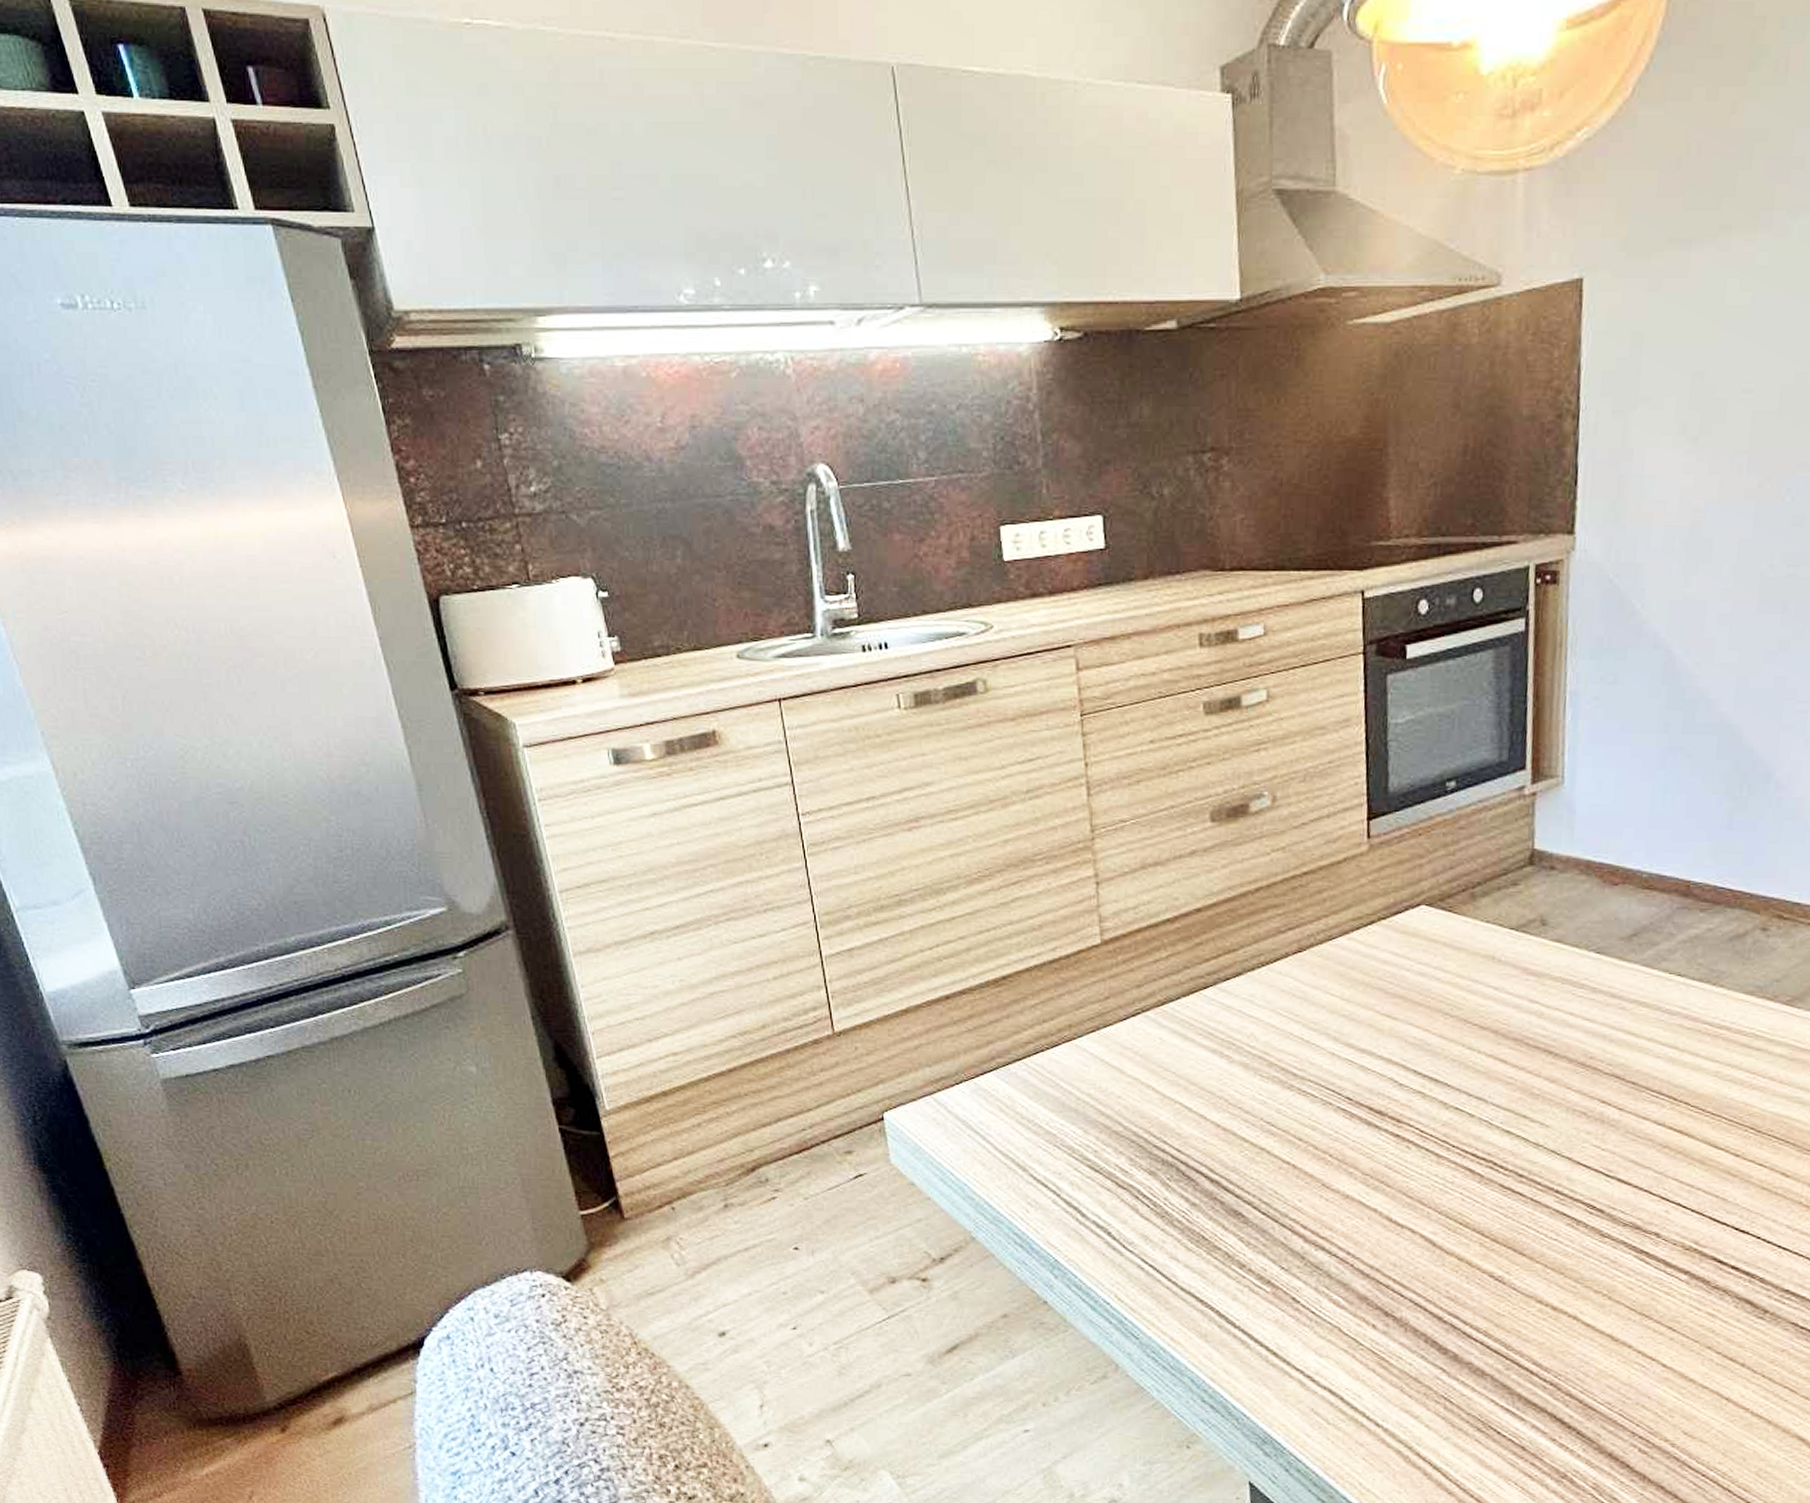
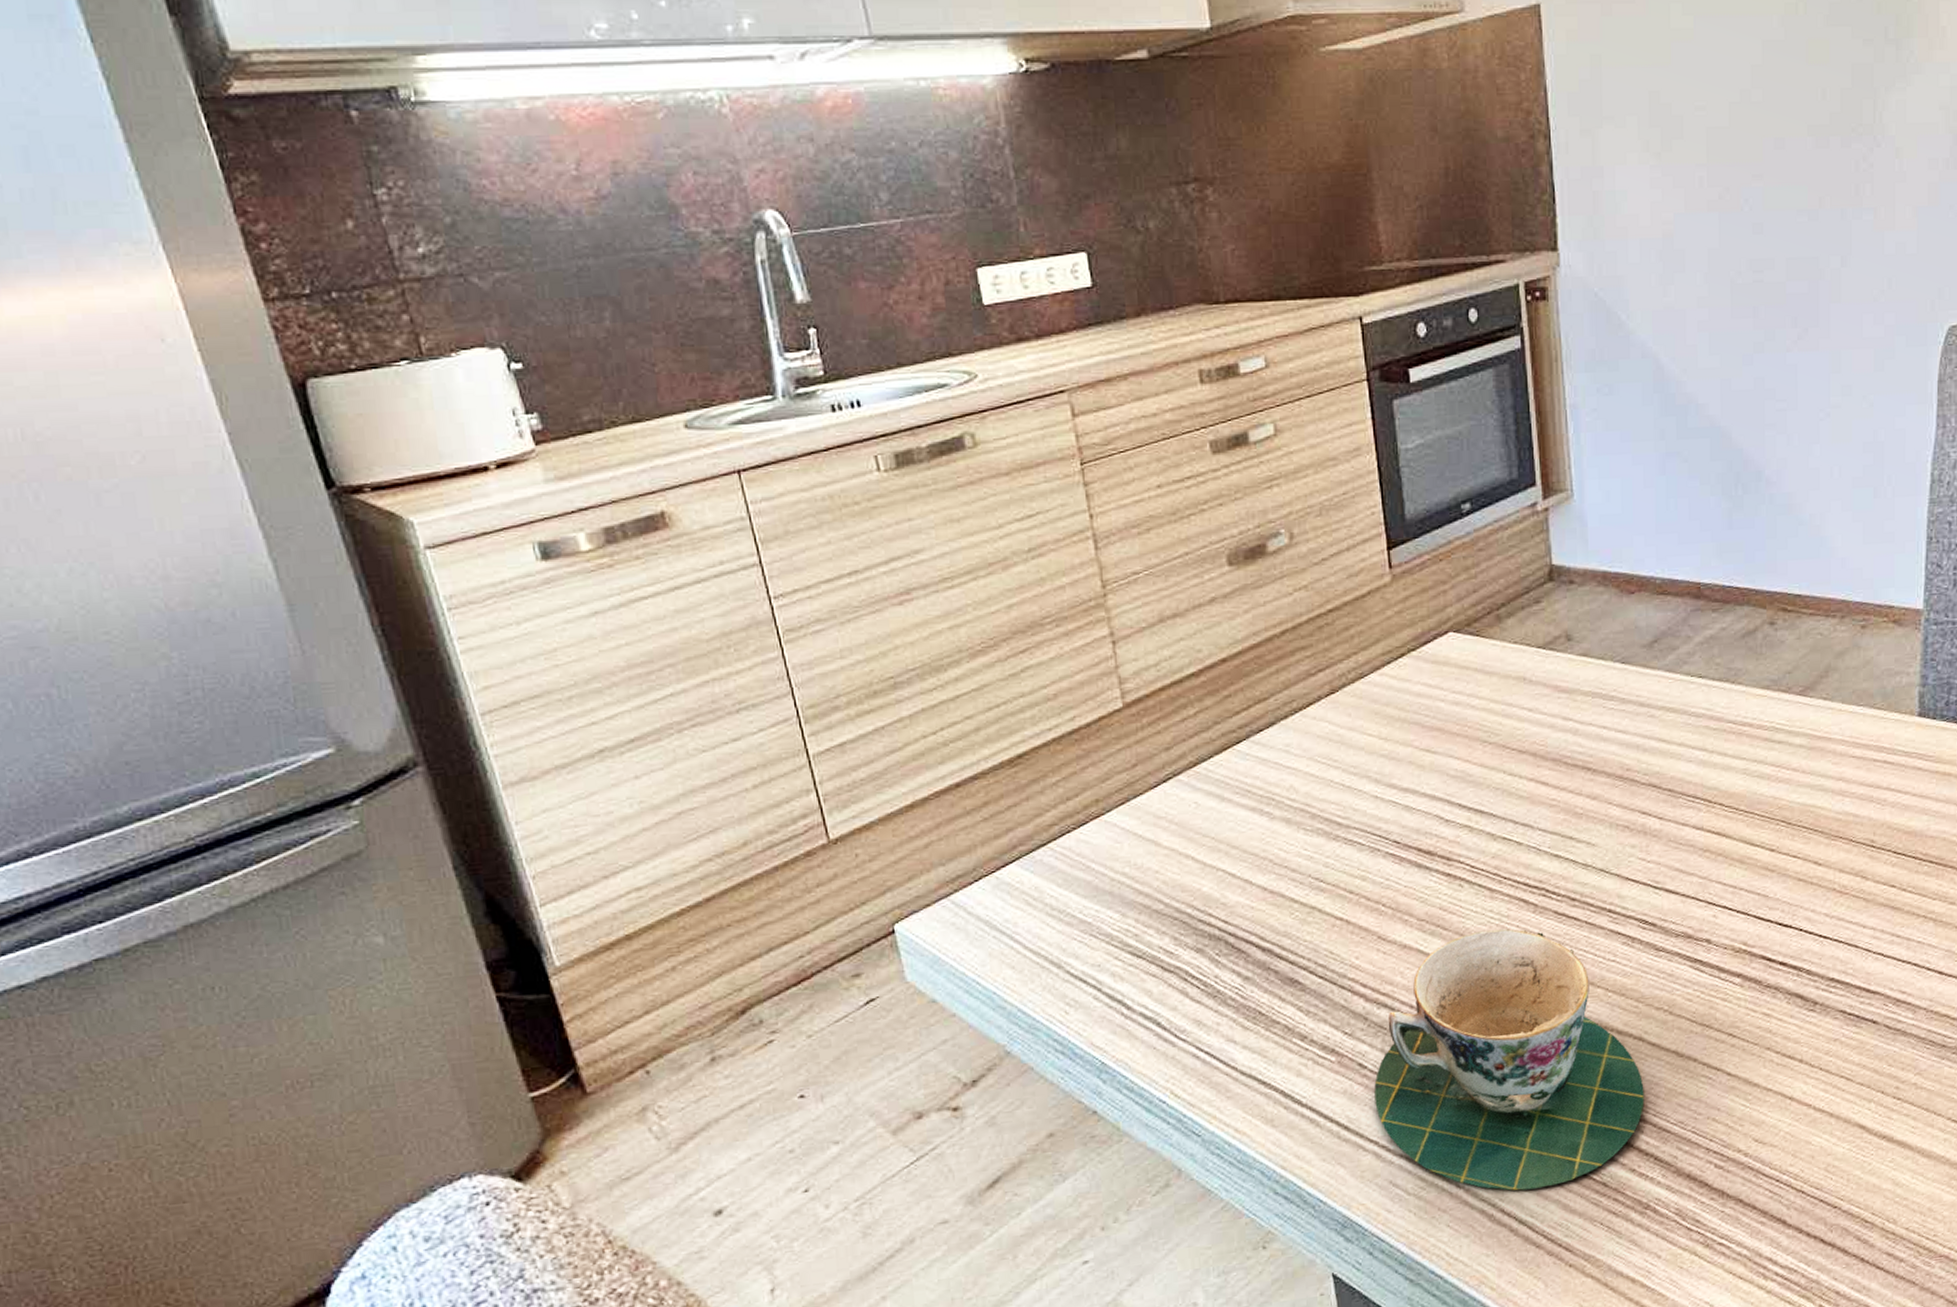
teacup: none [1304,1192,1574,1440] -> present [1374,928,1644,1191]

